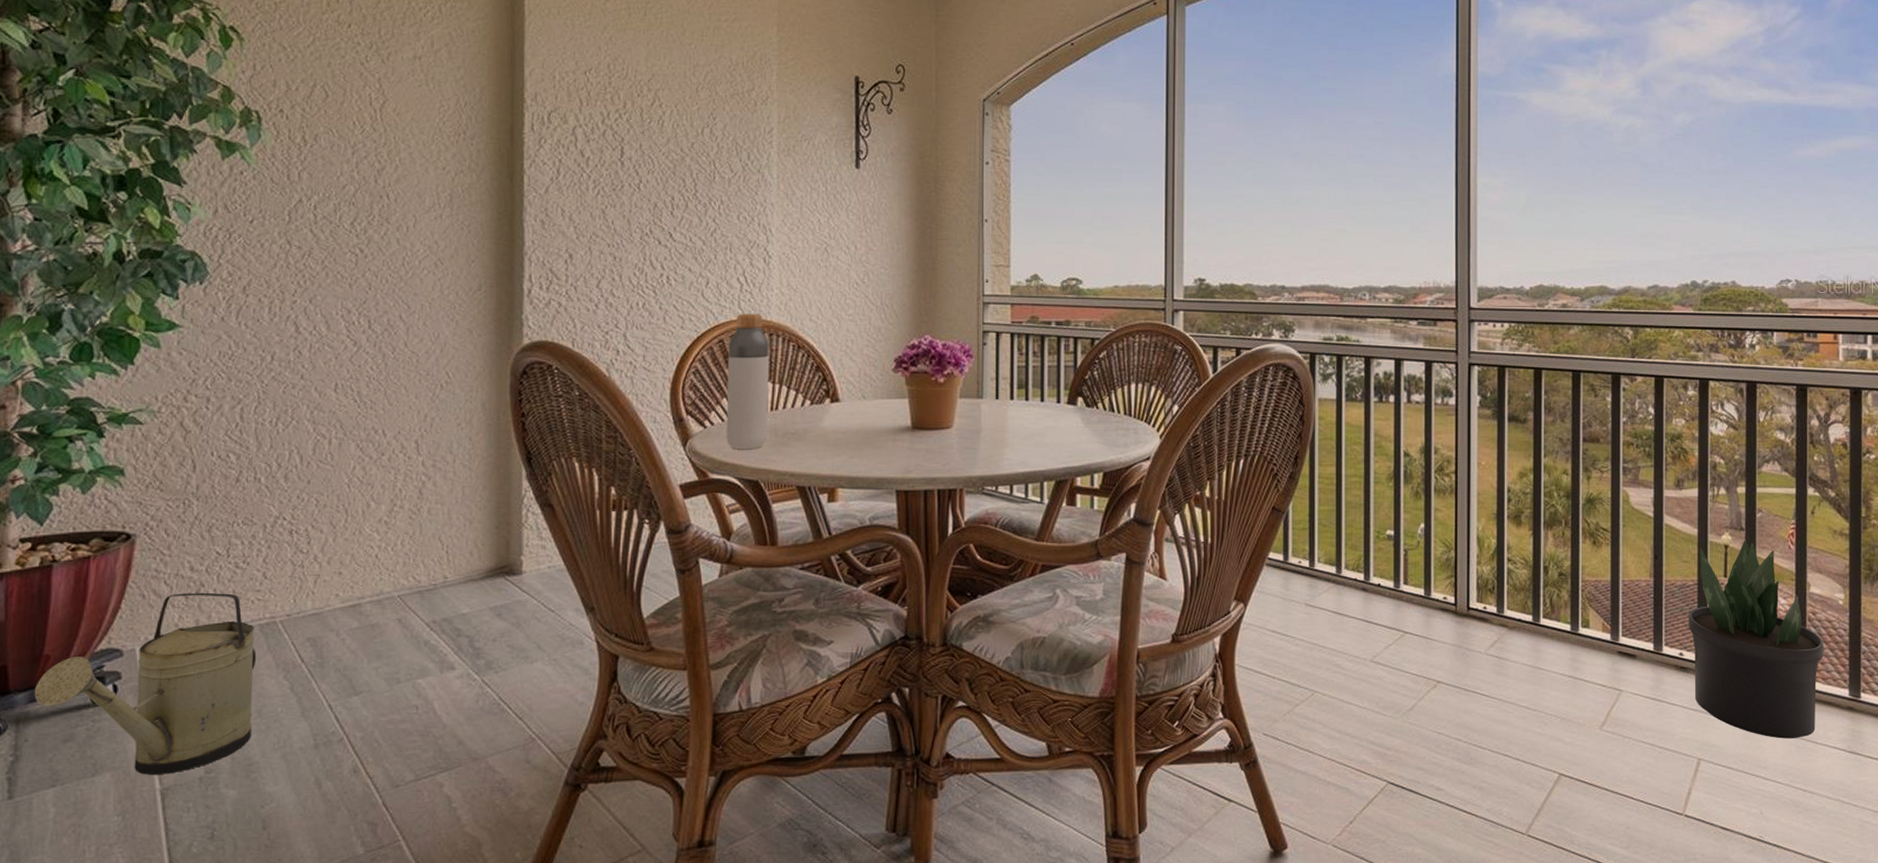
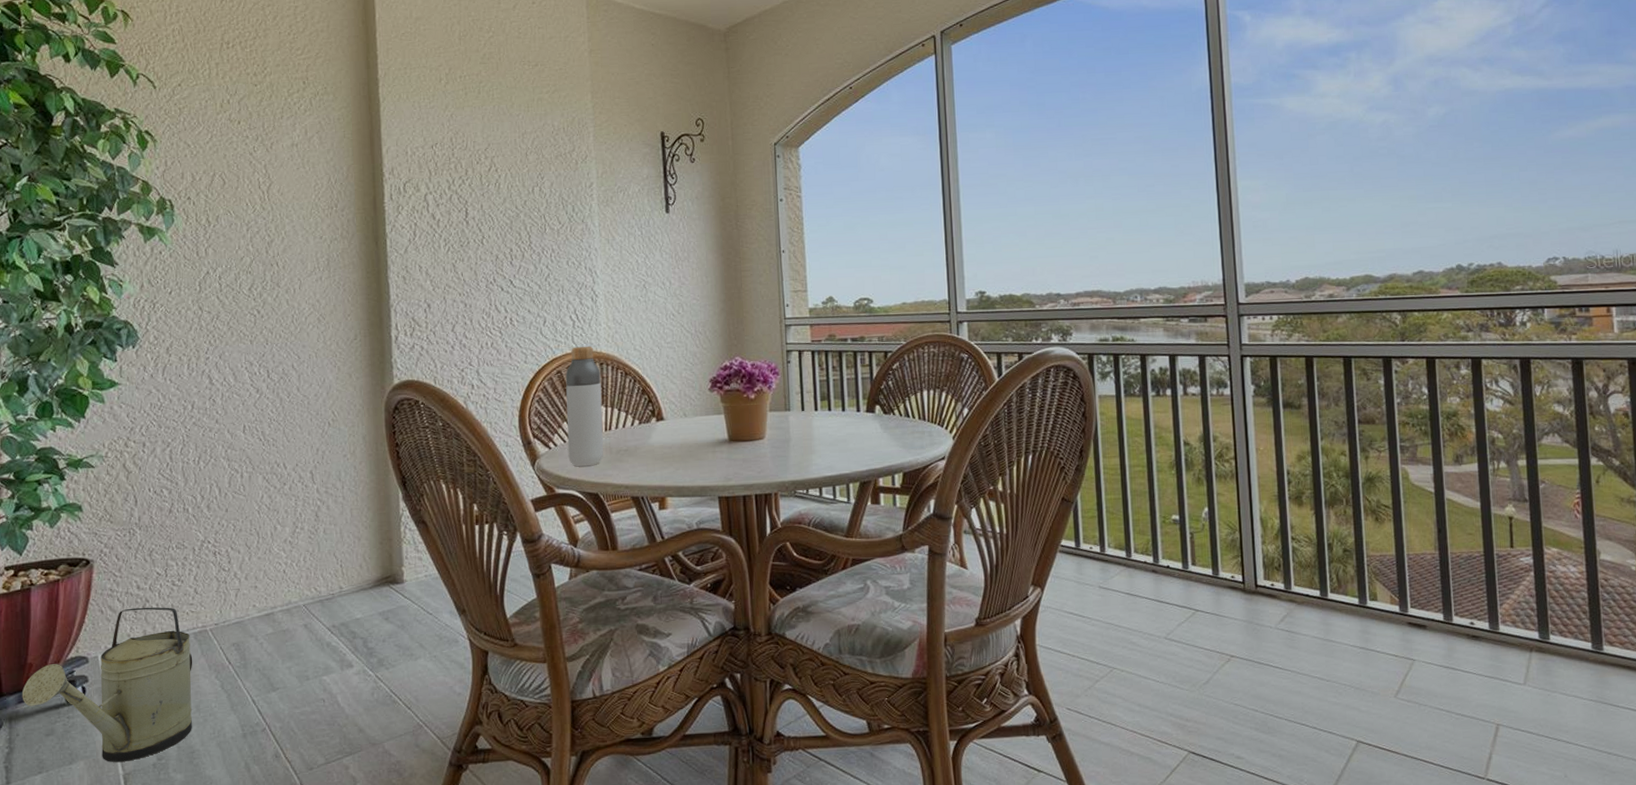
planter: present [1688,541,1824,739] -> none [1476,512,1620,703]

